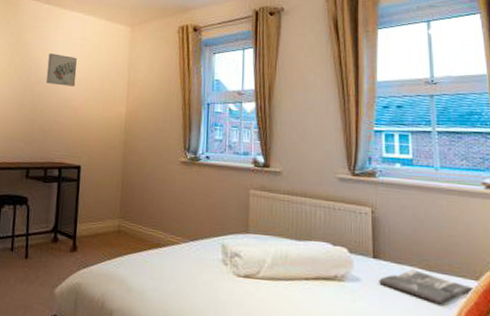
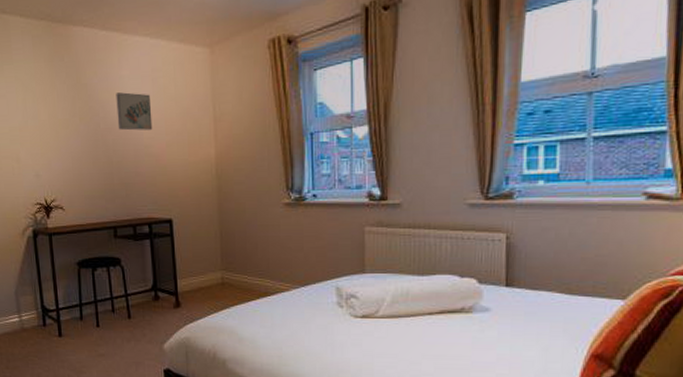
magazine: present [378,269,476,305] -> none [510,295,622,328]

